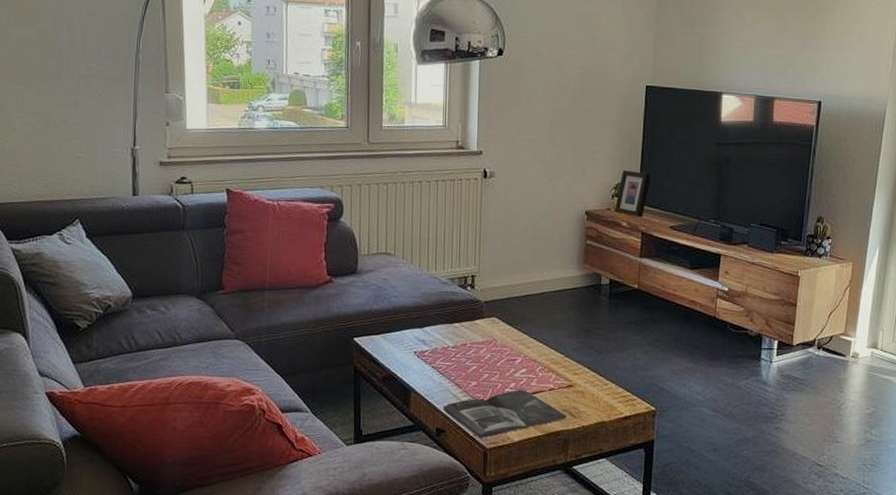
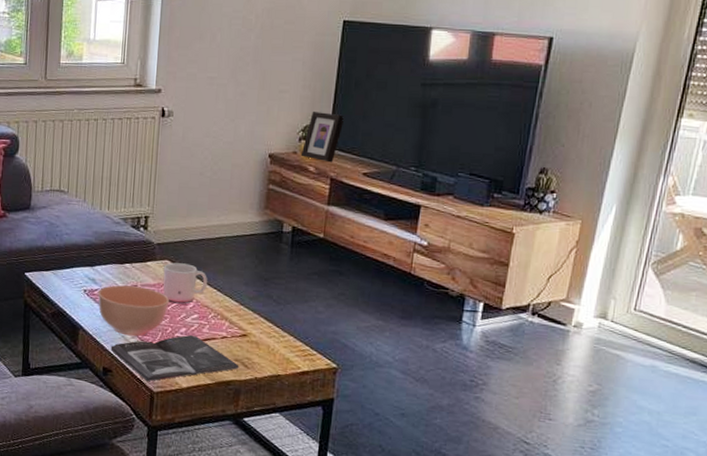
bowl: none [428,345,498,395] -> present [98,285,169,337]
mug: none [491,319,534,358] -> present [162,262,207,303]

